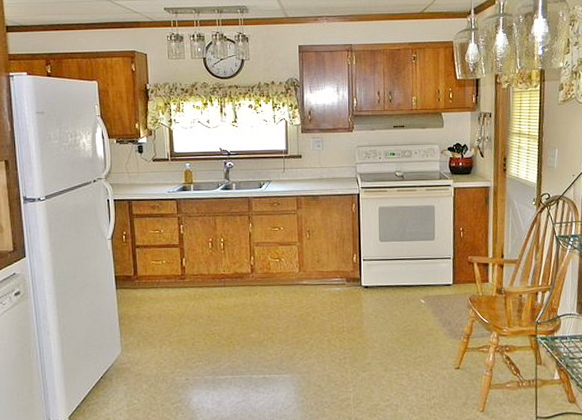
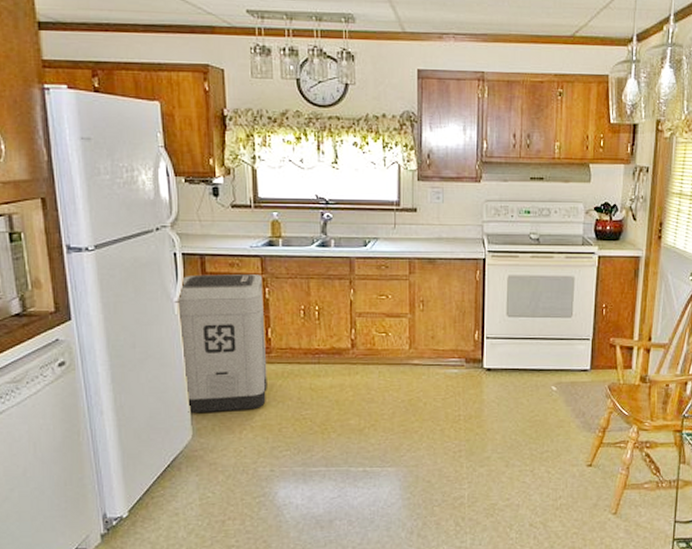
trash can: none [112,214,183,332] -> present [179,274,267,414]

